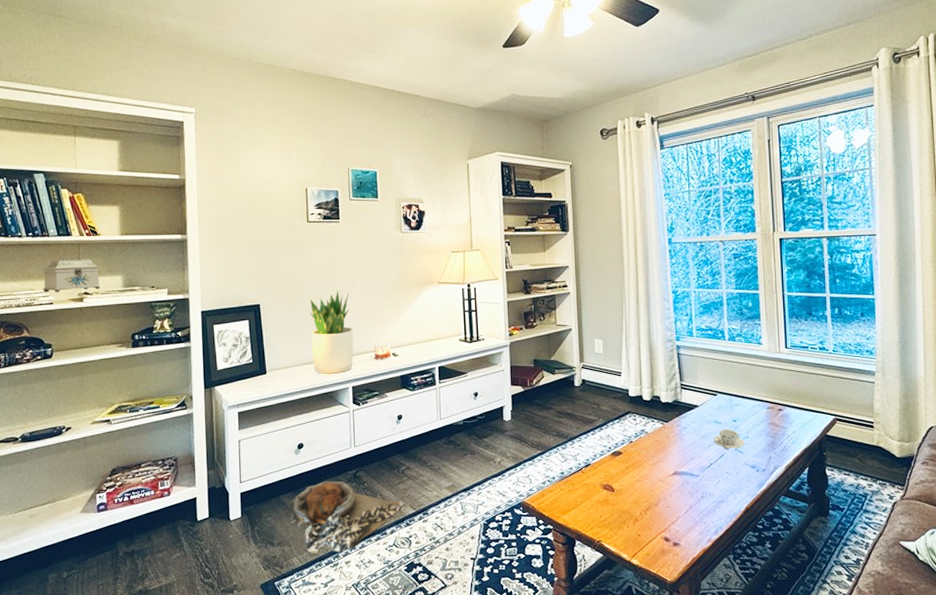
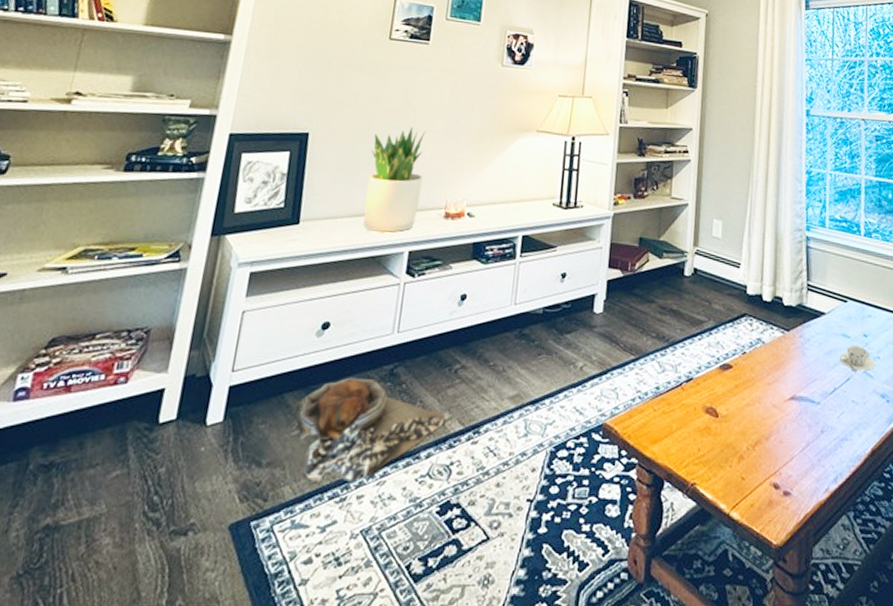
decorative box: present [43,258,101,293] -> none [18,45,106,91]

